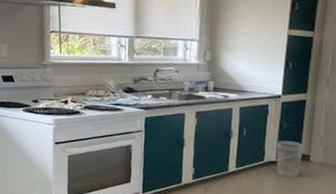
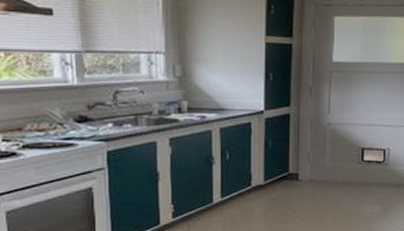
wastebasket: present [276,140,304,177] -> none [263,160,292,200]

